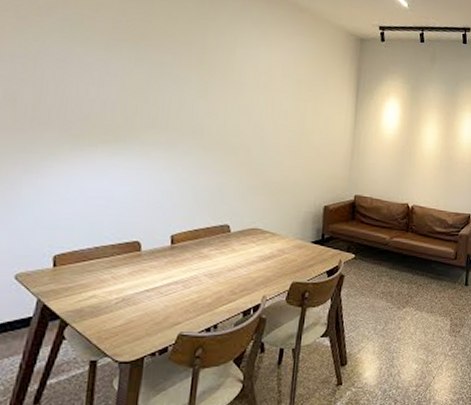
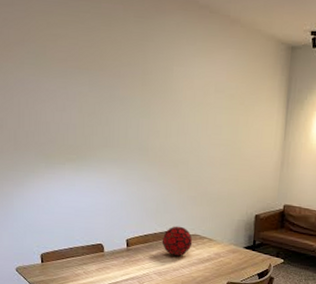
decorative orb: none [215,219,253,254] -> present [162,226,193,257]

